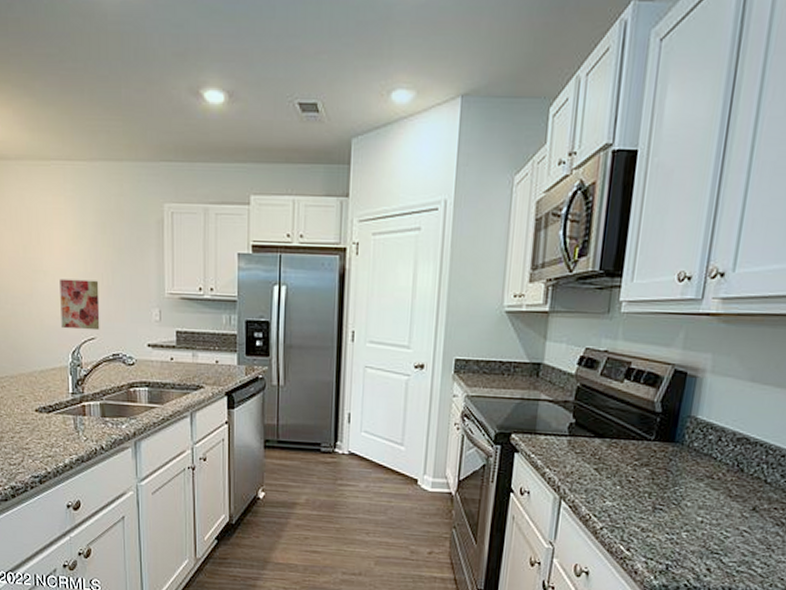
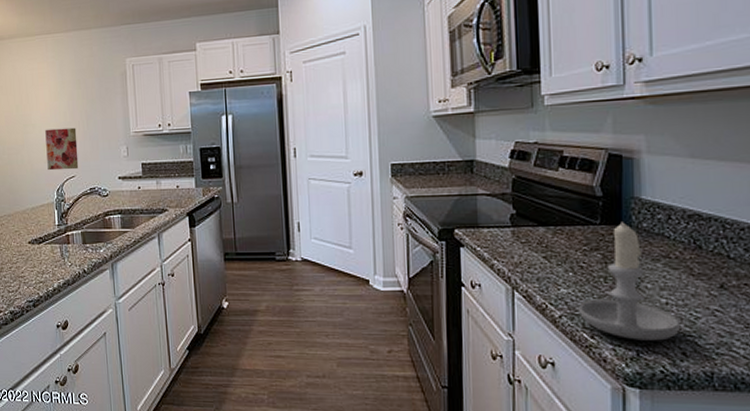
candle: none [620,440,711,557] -> present [579,222,681,341]

